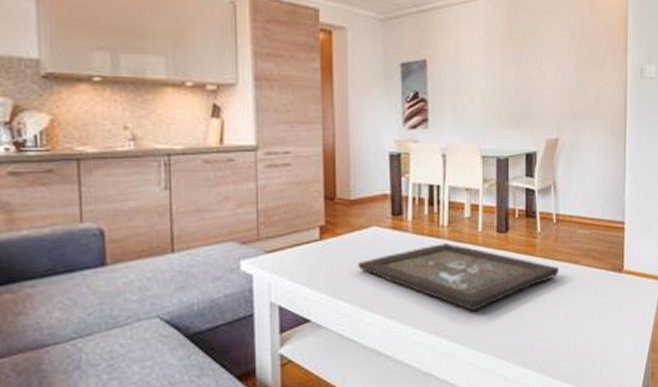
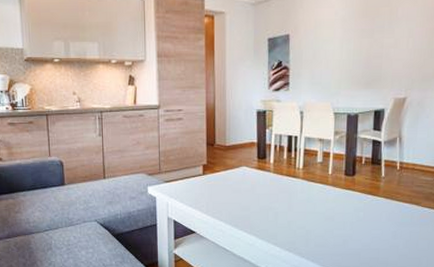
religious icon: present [358,243,560,310] -> none [231,182,401,236]

